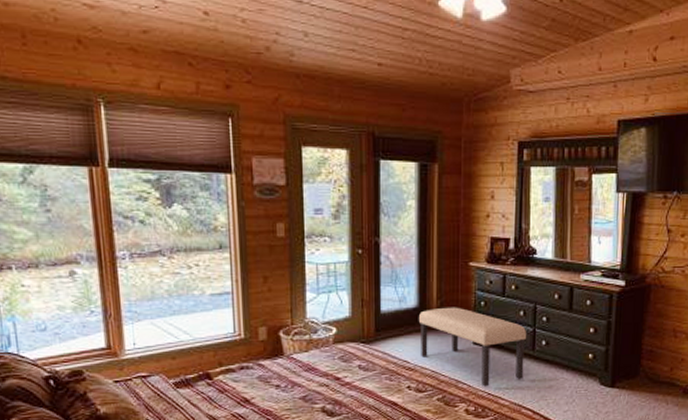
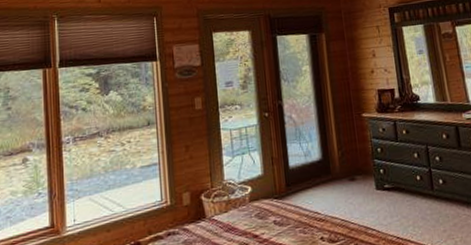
bench: present [418,307,526,387] -> none [323,155,428,231]

